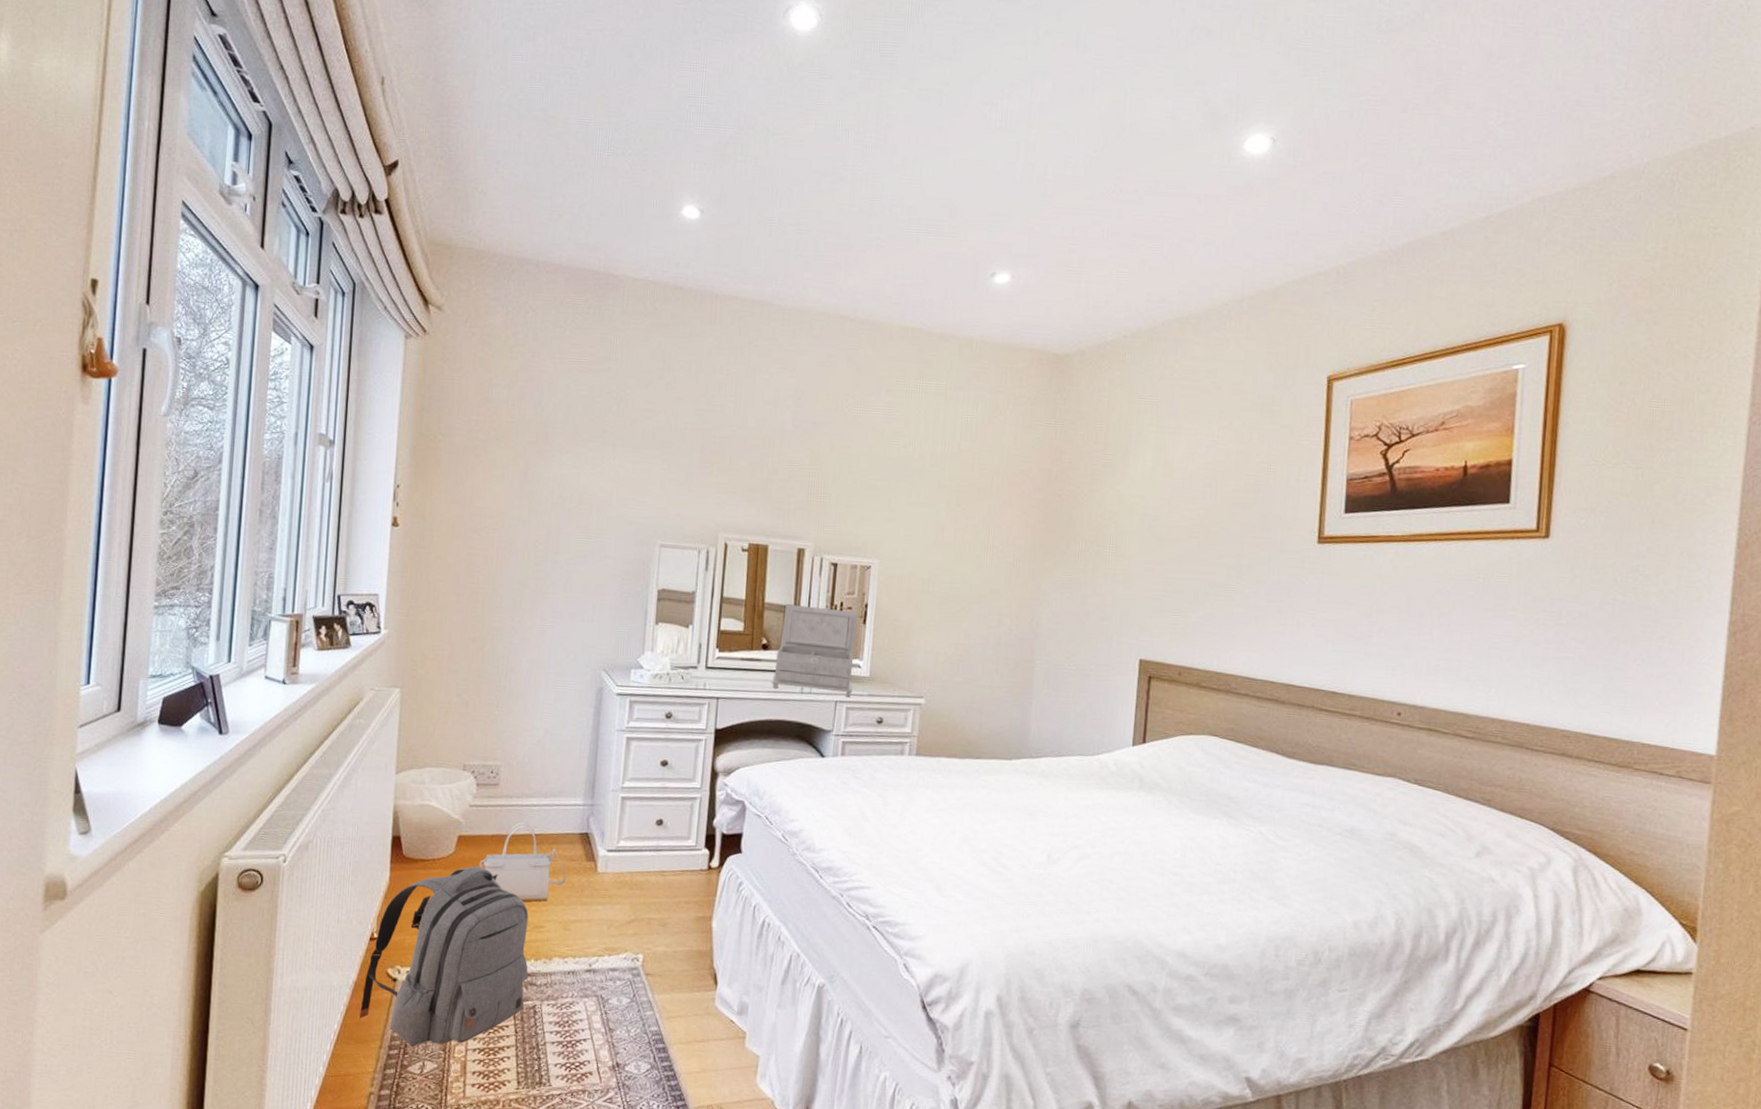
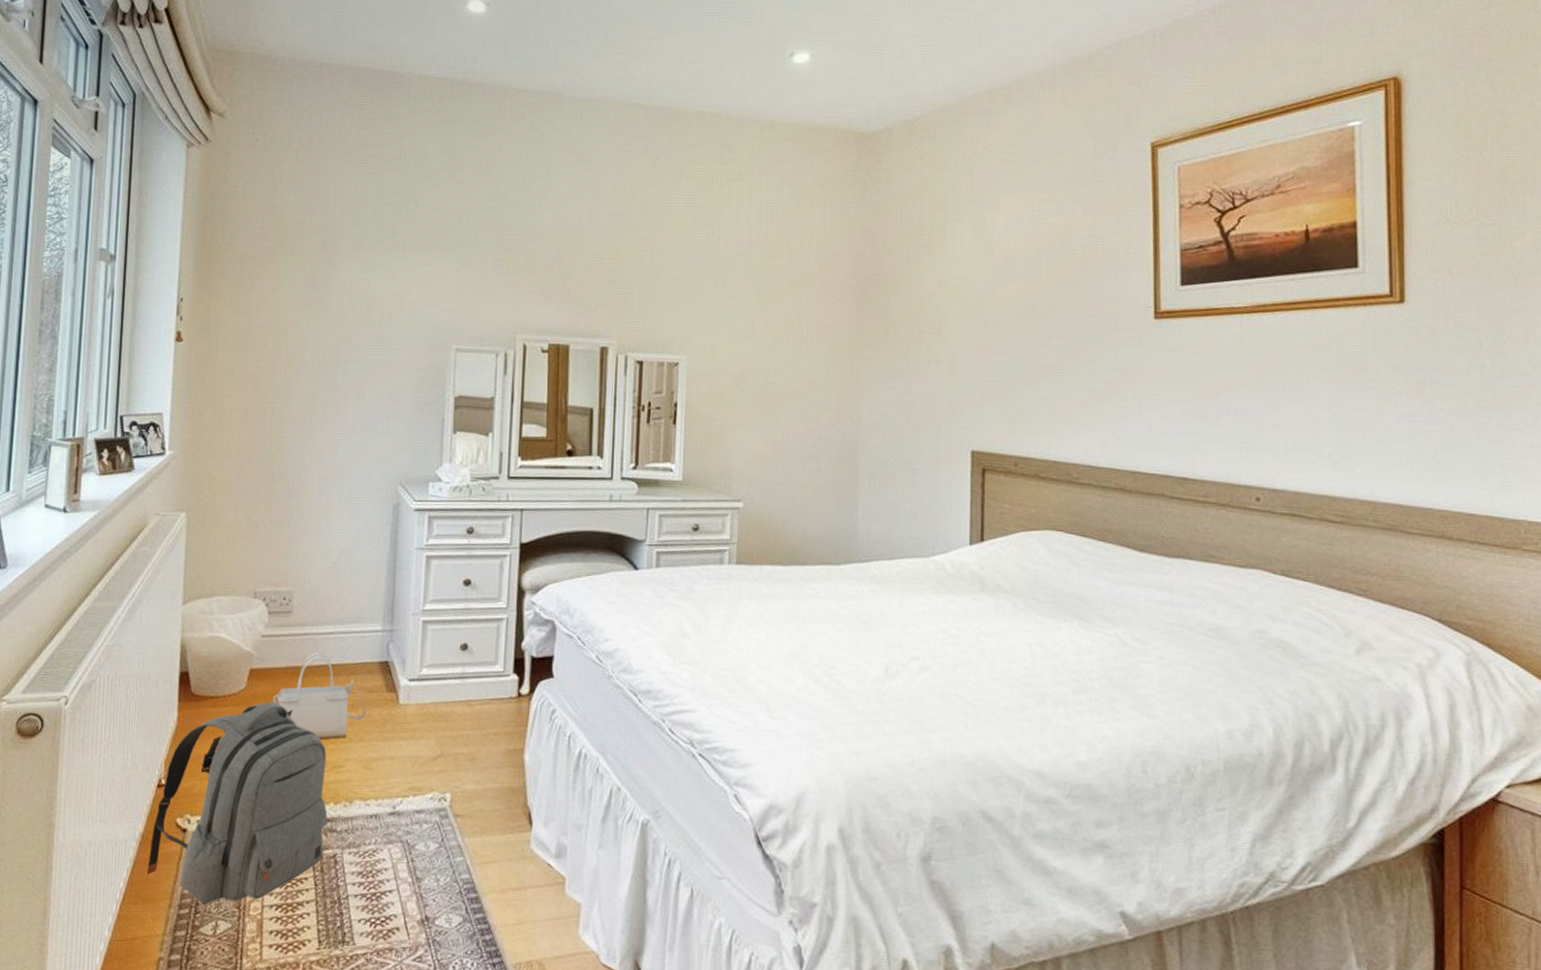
jewelry box: present [771,604,857,697] -> none [578,407,666,503]

